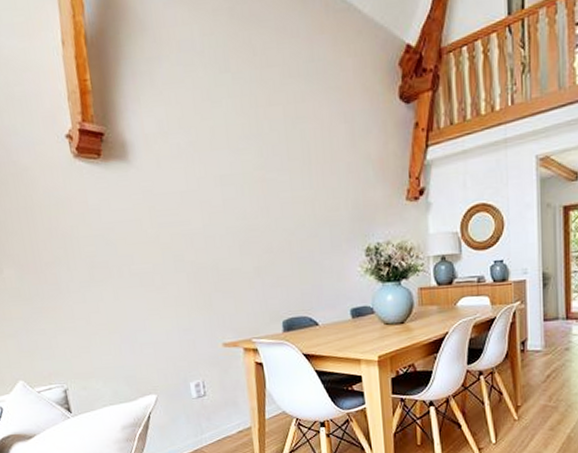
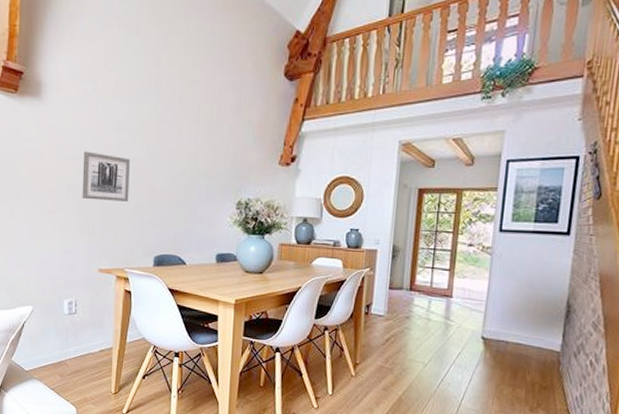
wall art: none [186,213,245,269] -> present [82,151,130,202]

